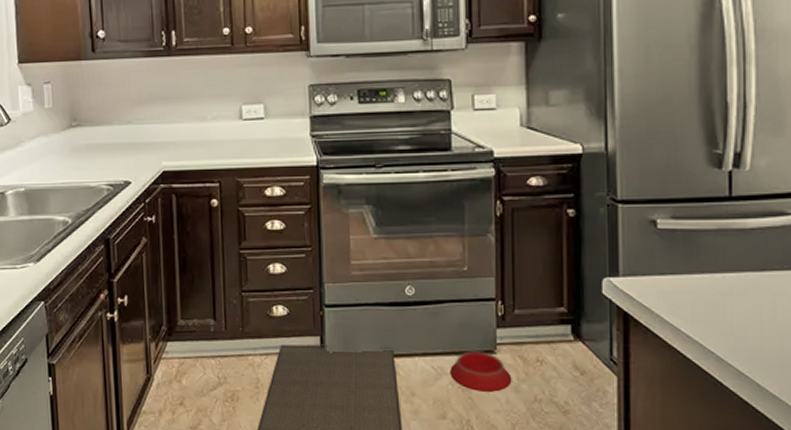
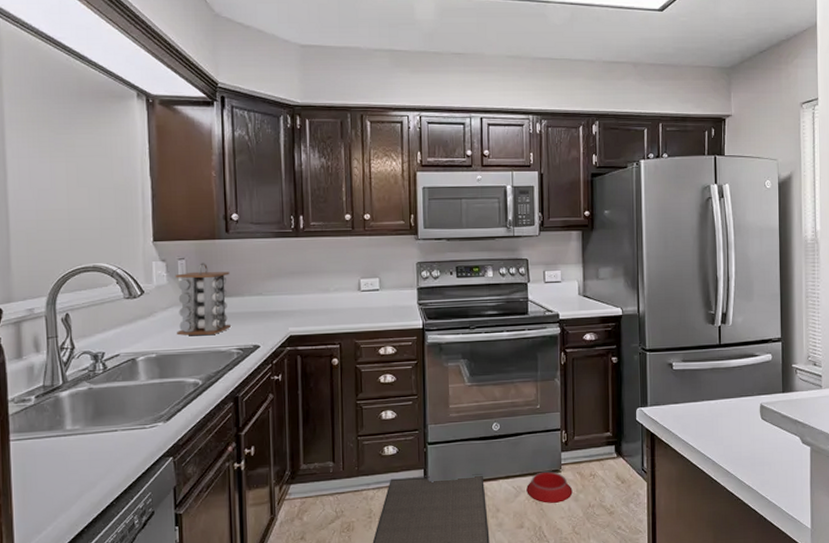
spice rack: none [41,87,100,169] -> present [175,262,231,336]

